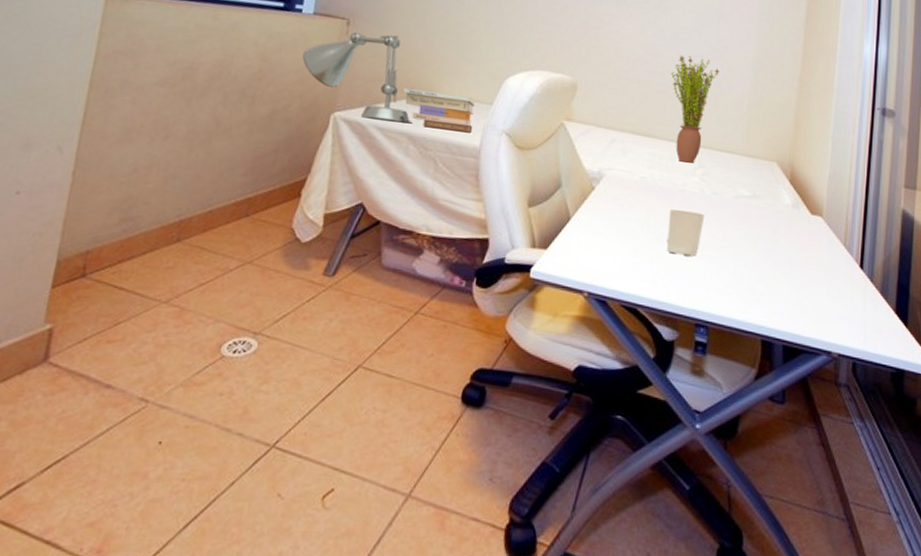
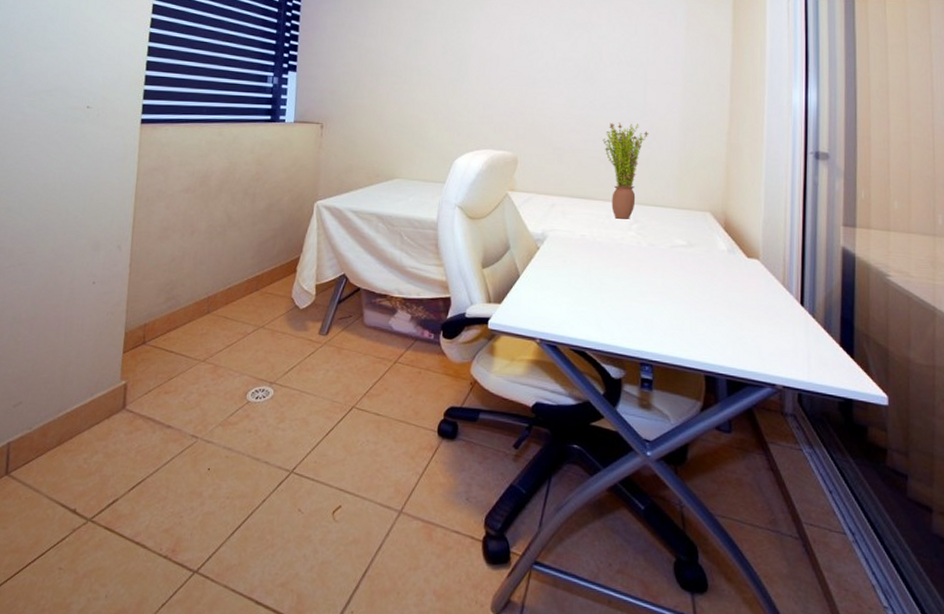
desk lamp: present [302,32,413,125] -> none [288,133,380,206]
books: present [403,88,475,135] -> none [370,176,430,210]
mug: present [666,209,704,256] -> none [608,262,642,303]

